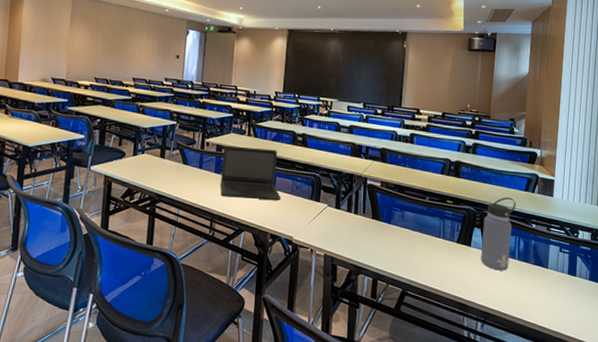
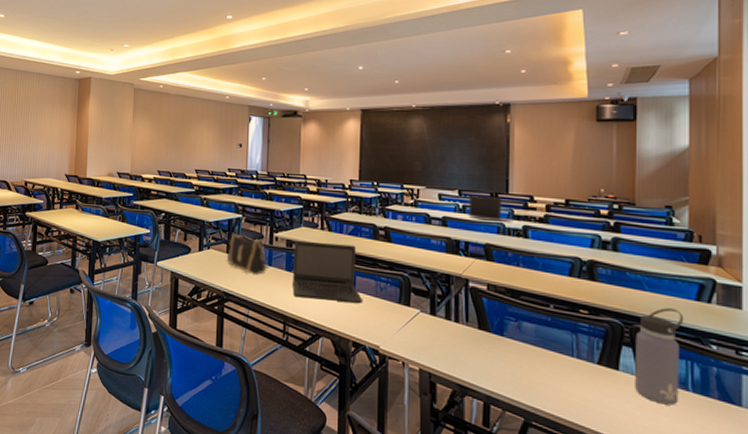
handbag: none [160,139,199,176] -> present [227,233,268,273]
laptop computer: none [369,107,403,130] -> present [468,194,513,222]

